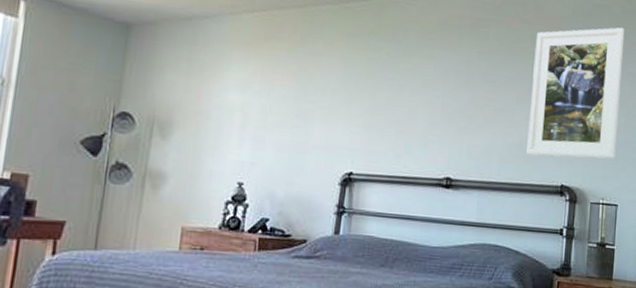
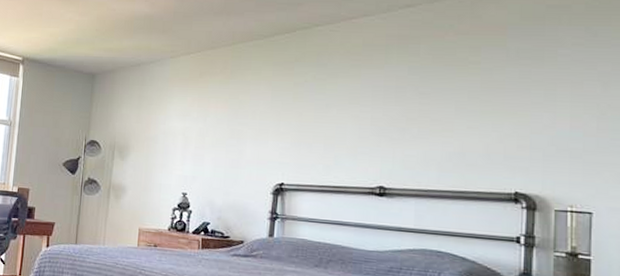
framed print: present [526,27,625,159] -> none [470,25,591,165]

